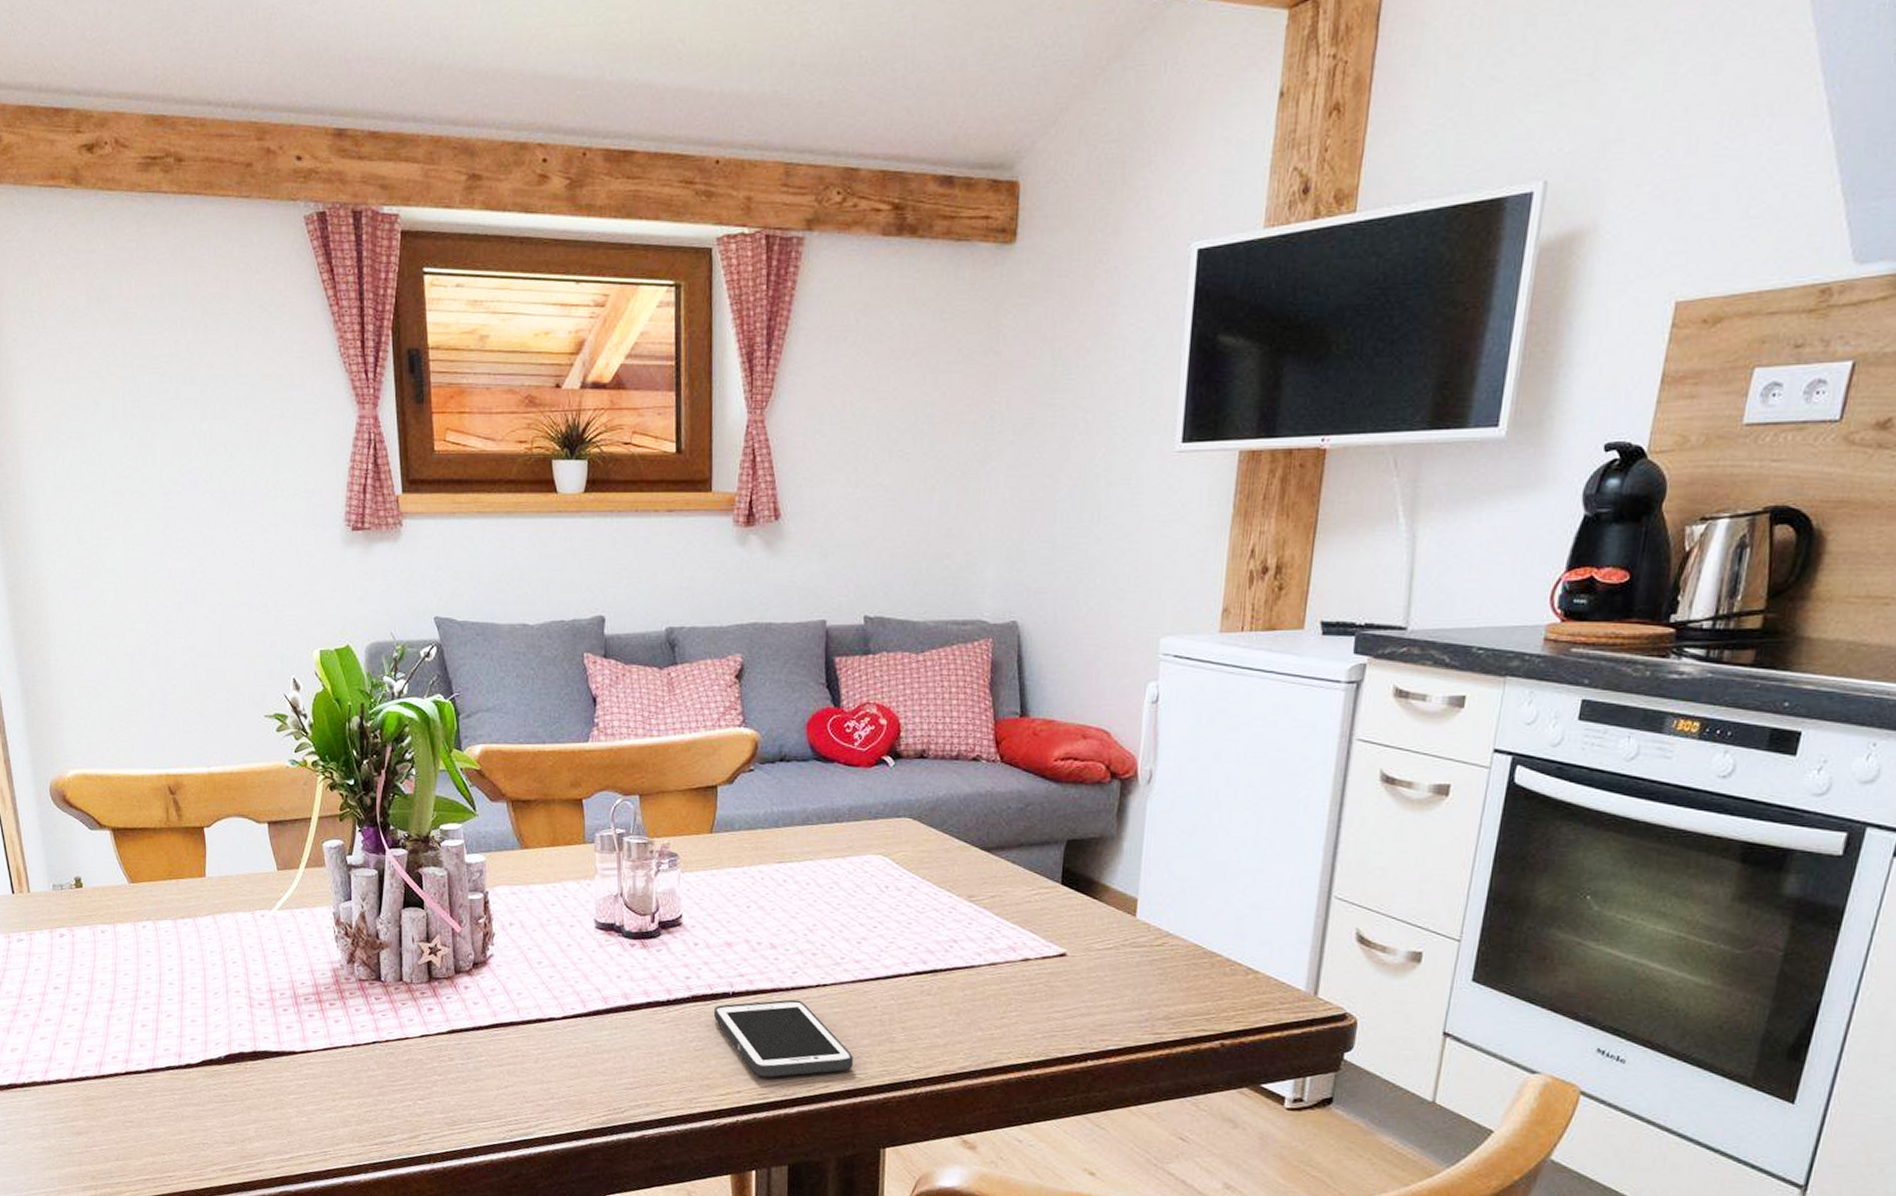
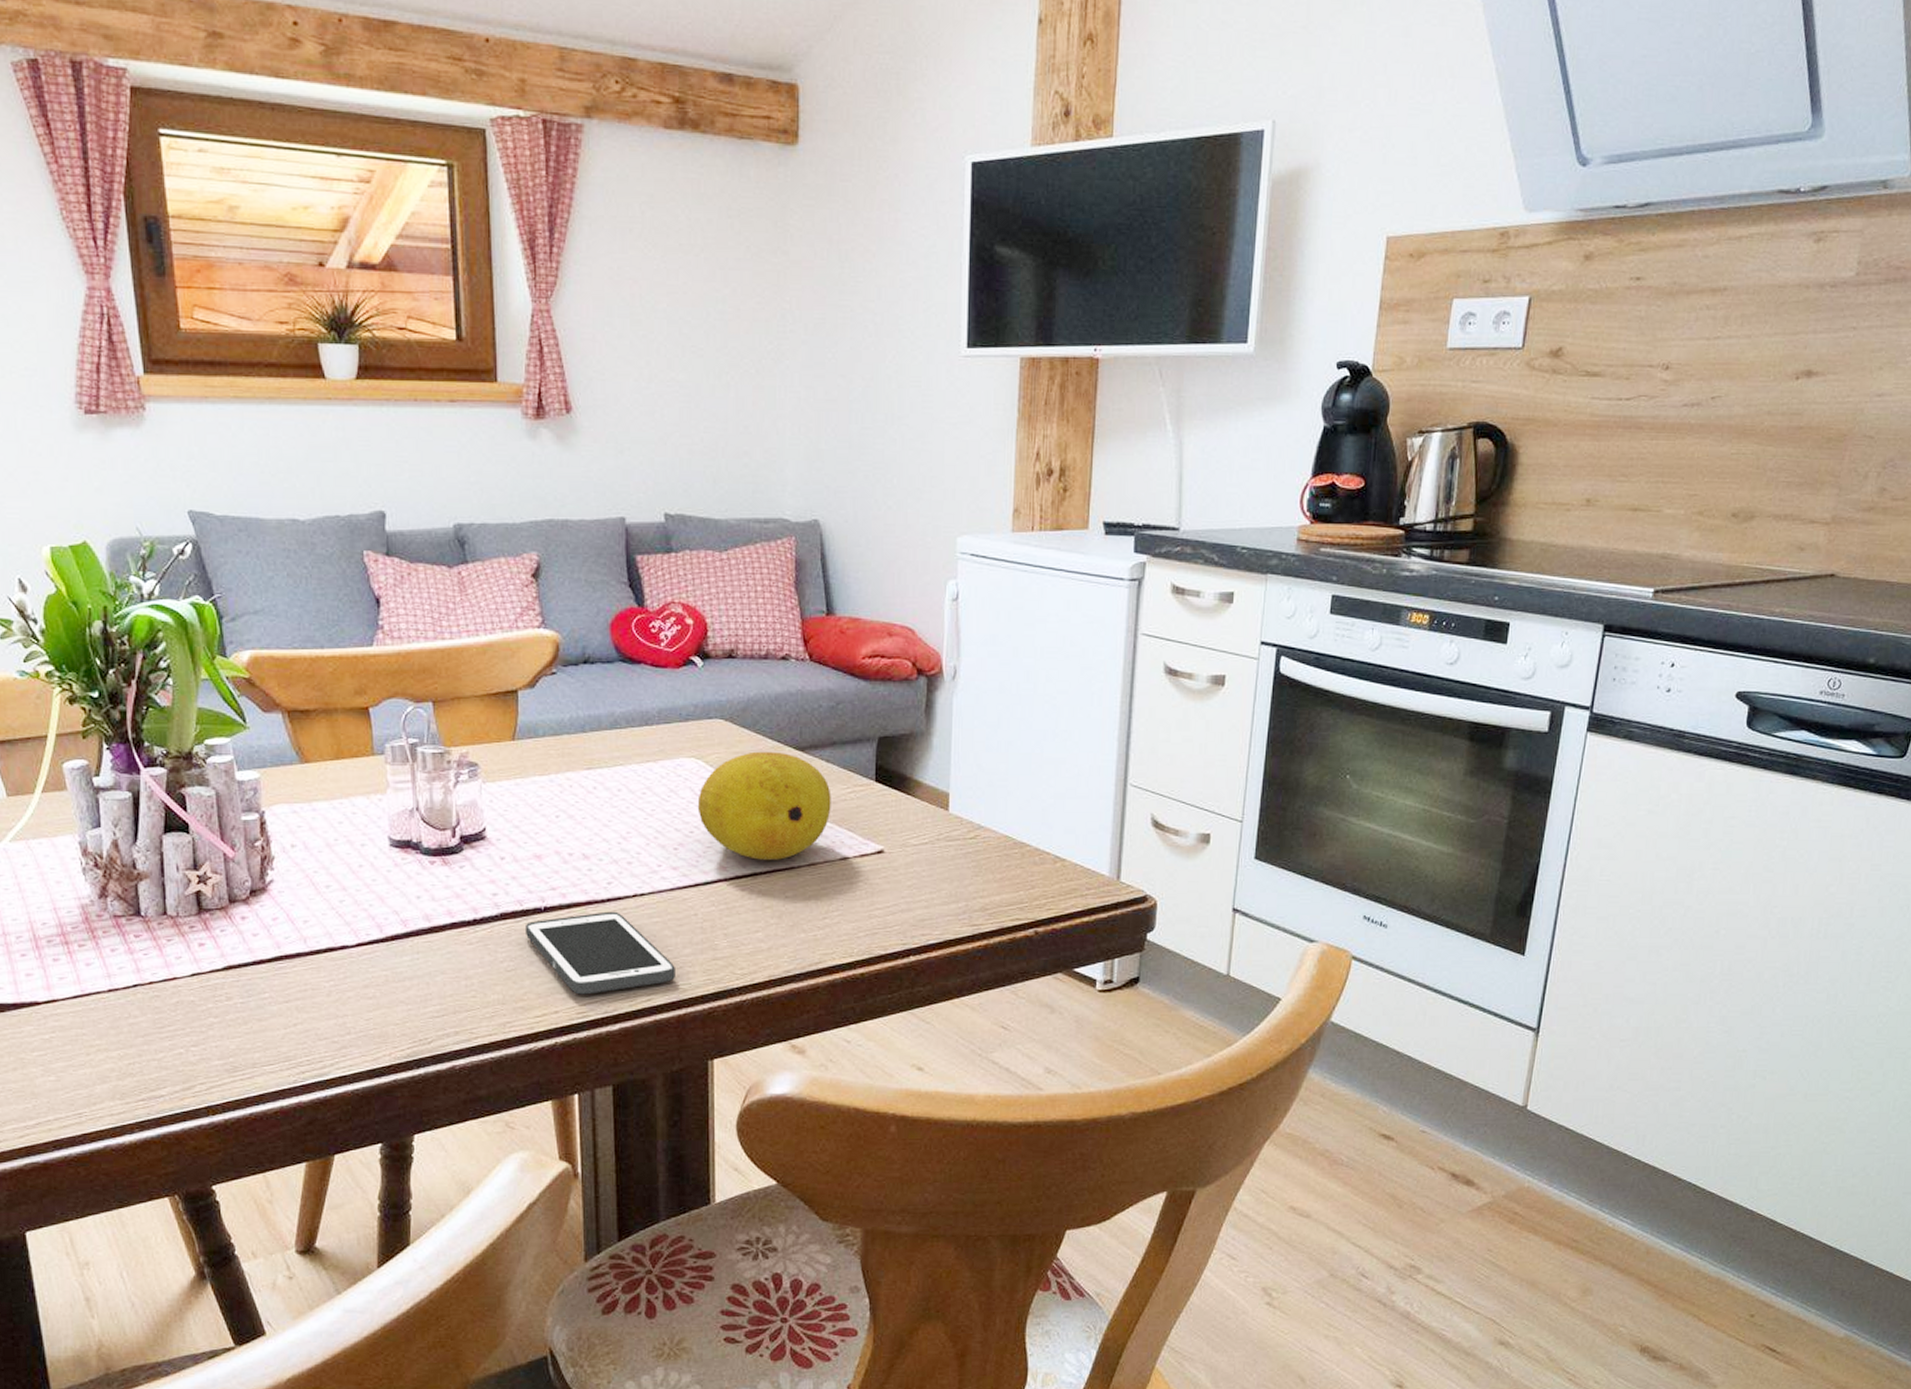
fruit: none [882,850,1016,958] -> present [697,751,831,860]

